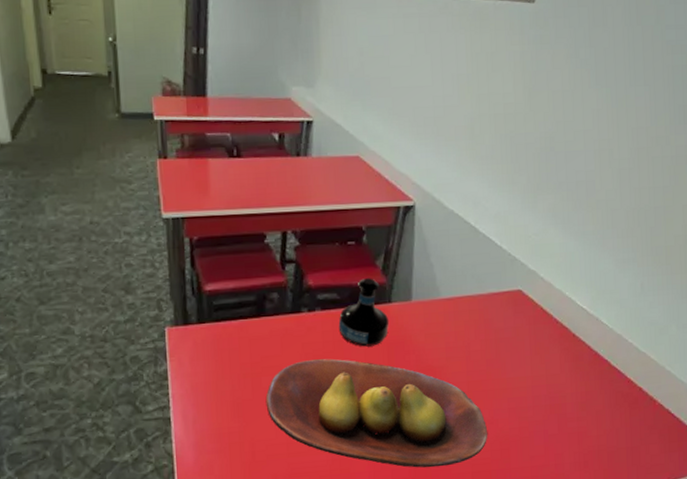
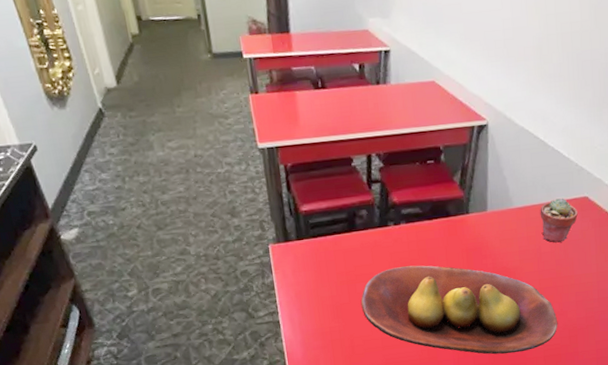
tequila bottle: present [338,278,390,347] -> none [421,192,468,254]
potted succulent: none [469,290,511,340] -> present [540,198,578,243]

